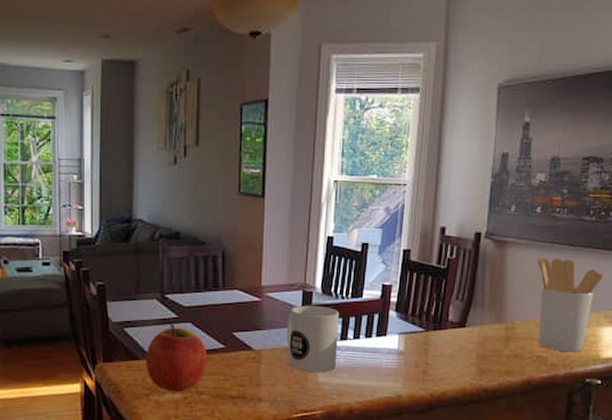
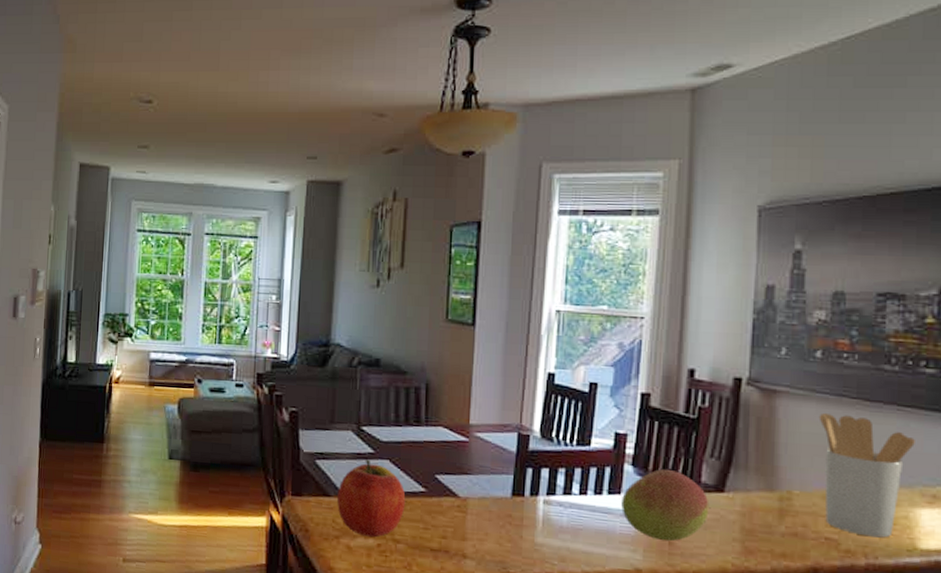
mug: present [286,305,339,373] -> none [497,450,561,532]
fruit: none [387,312,454,371] -> present [621,469,709,542]

